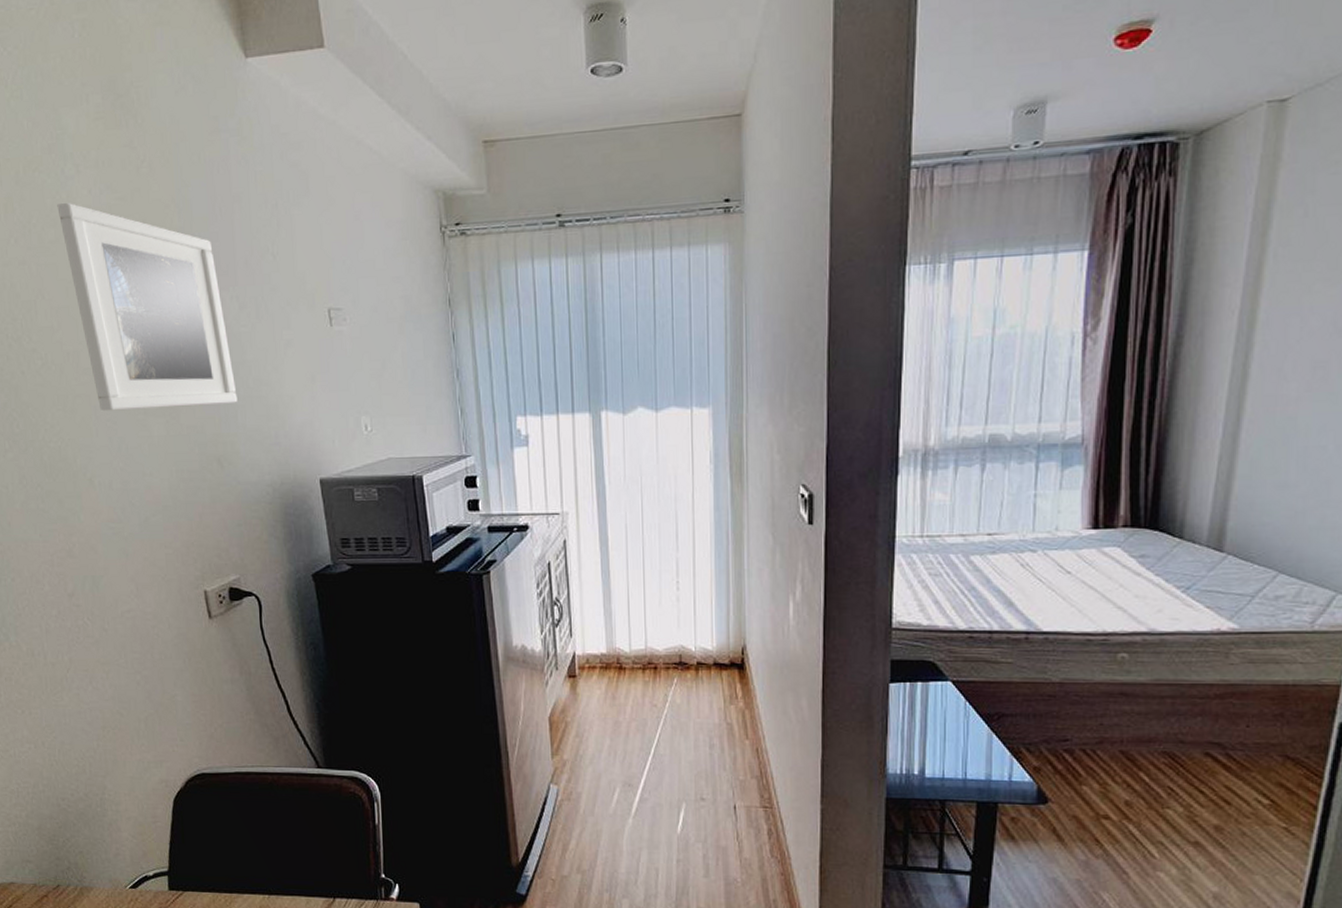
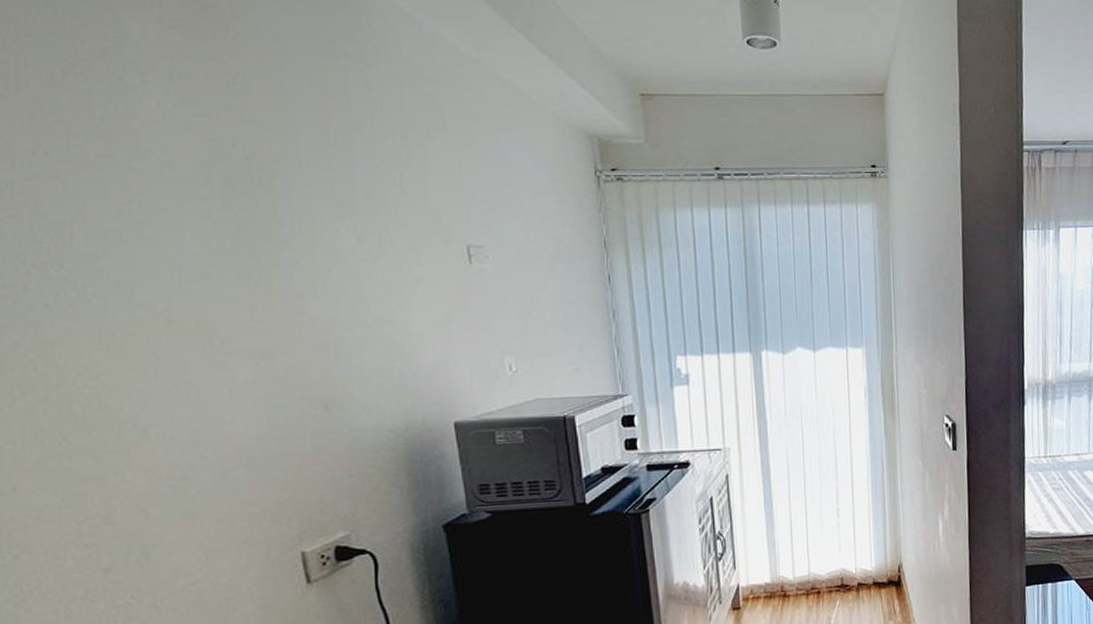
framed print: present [57,202,238,411] -> none [110,113,352,351]

